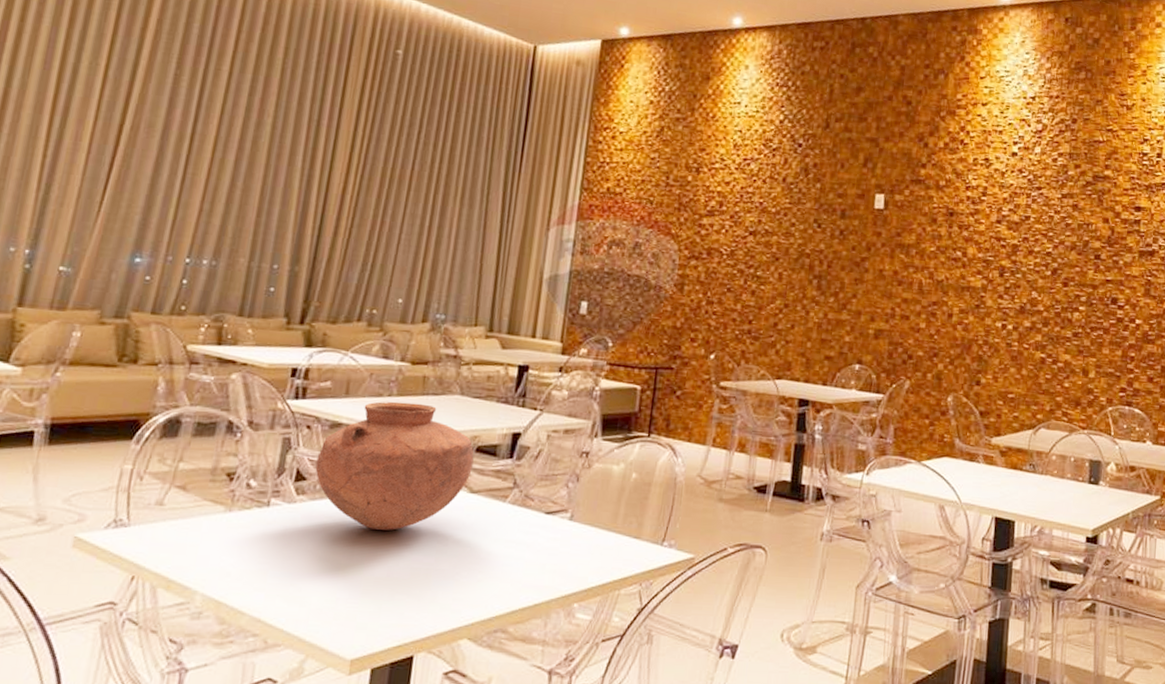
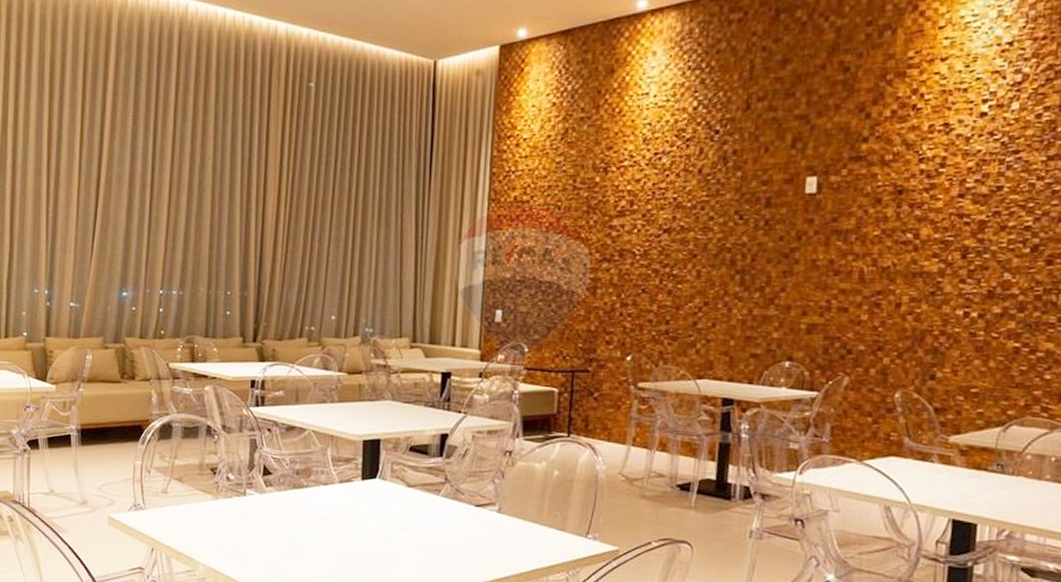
vase: present [315,401,474,530] -> none [278,407,408,518]

